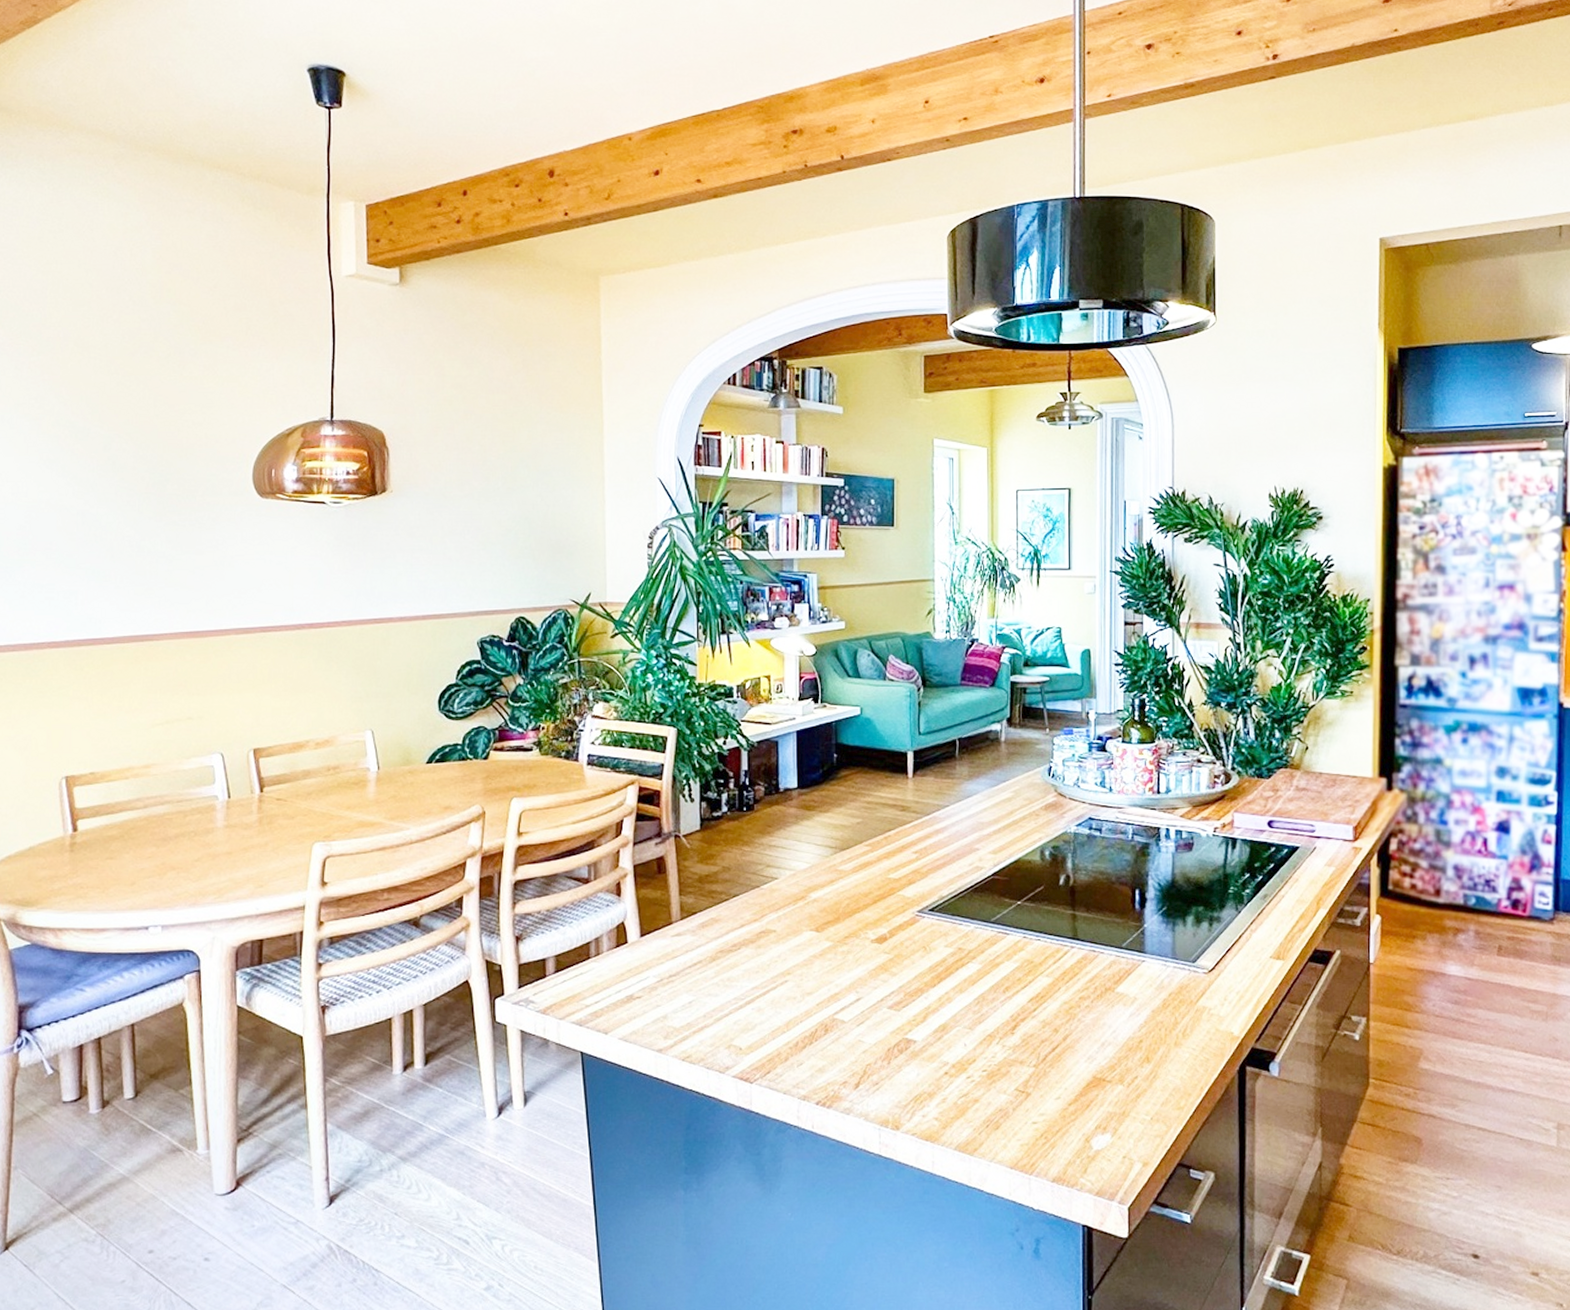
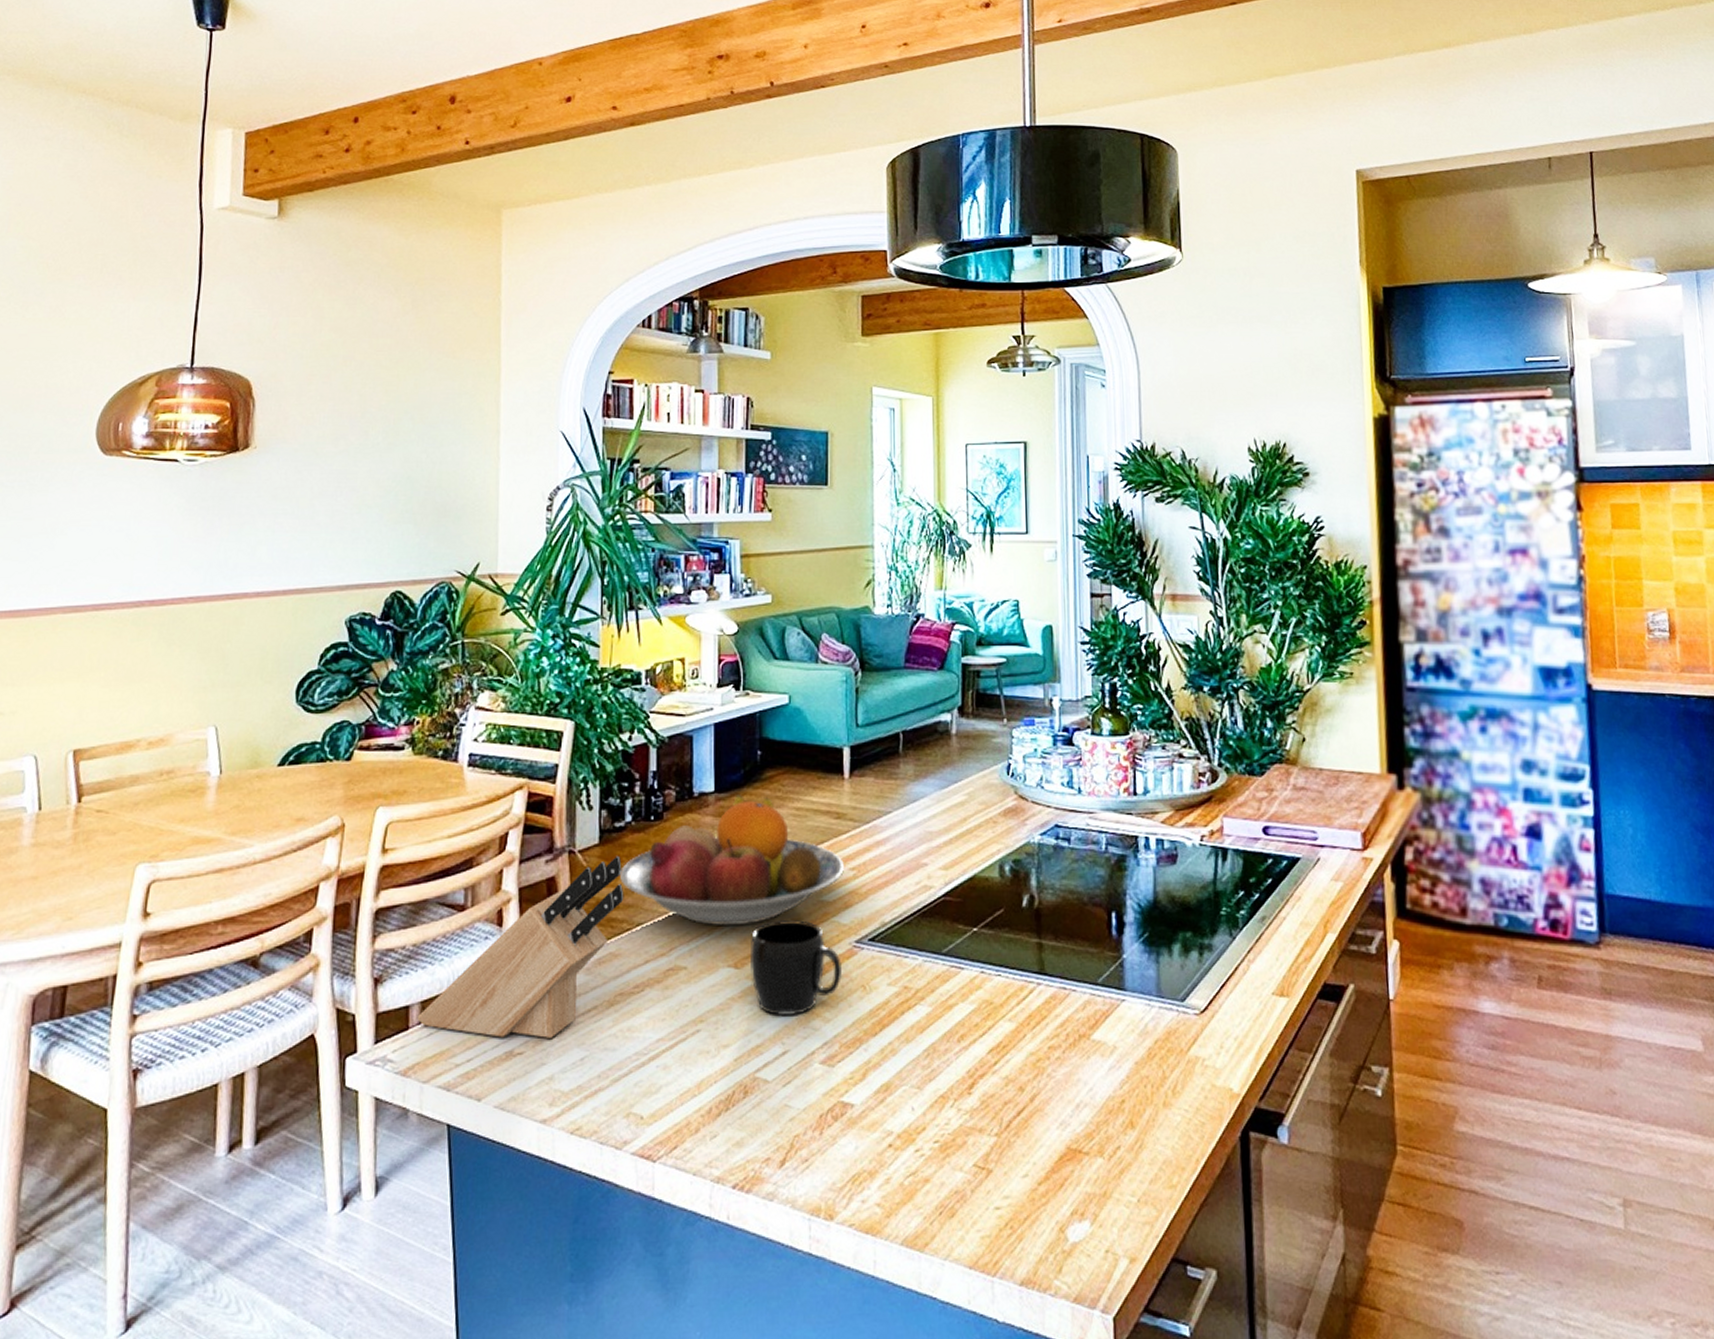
knife block: none [552,839,722,986] -> present [417,855,624,1038]
fruit bowl: none [719,790,908,898] -> present [620,795,844,926]
mug: none [828,894,907,971] -> present [749,920,843,1017]

